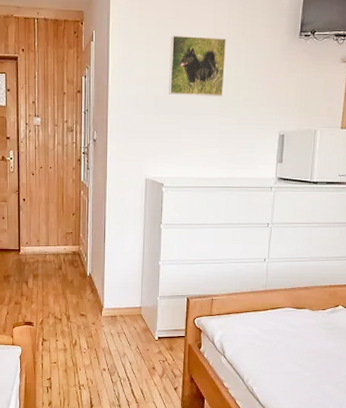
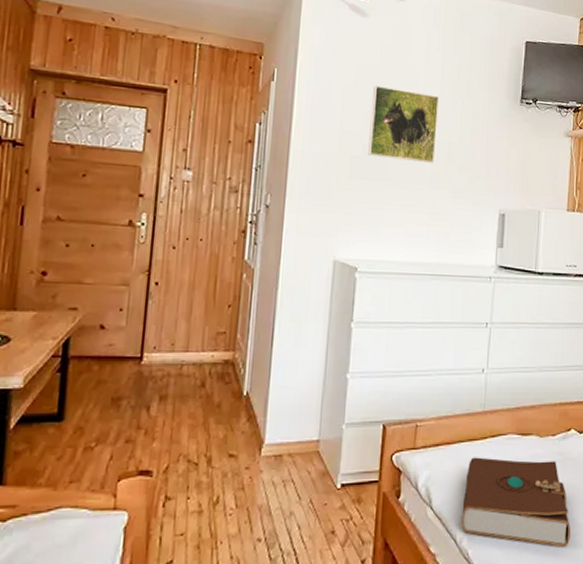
book: none [248,323,336,391] -> present [461,457,571,547]

